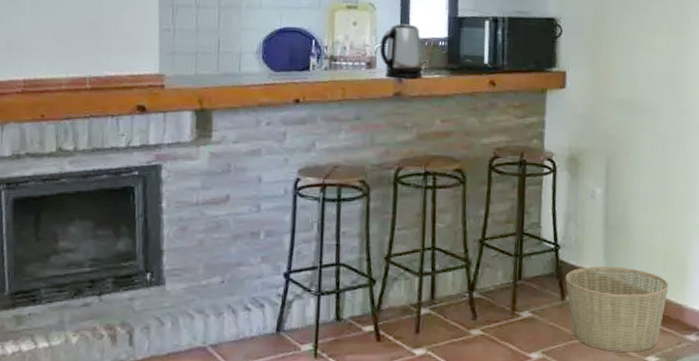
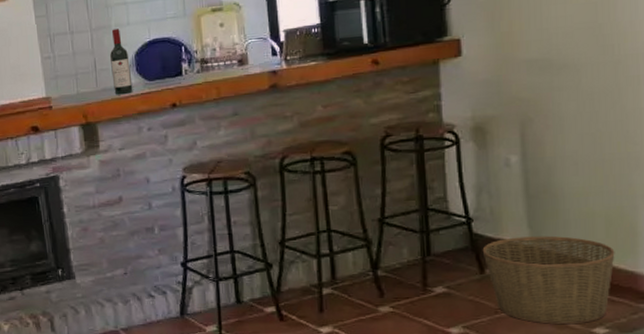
wine bottle: none [235,10,257,83] -> present [109,28,133,95]
kettle: present [379,24,423,79] -> none [249,16,298,72]

